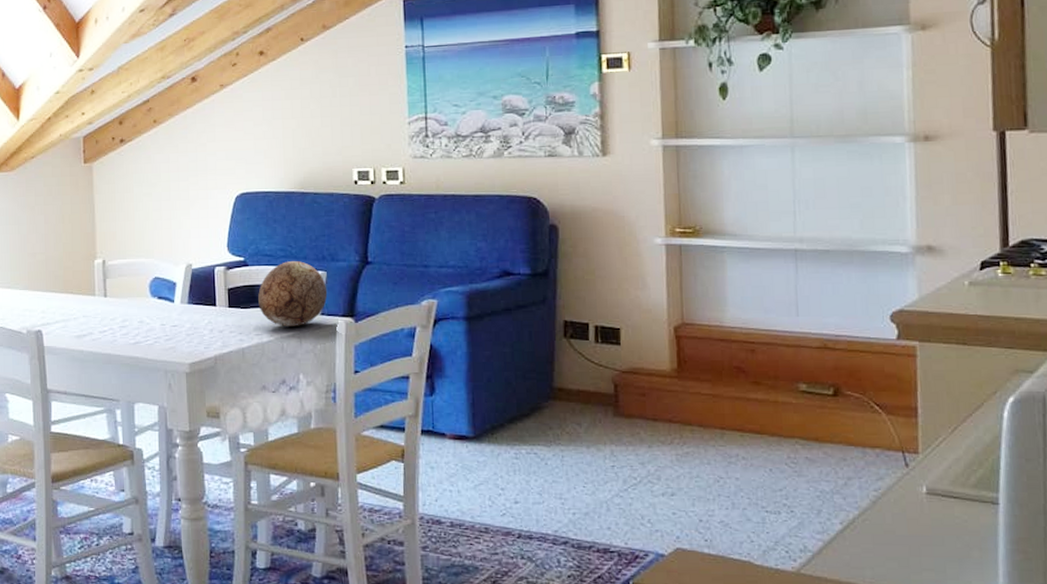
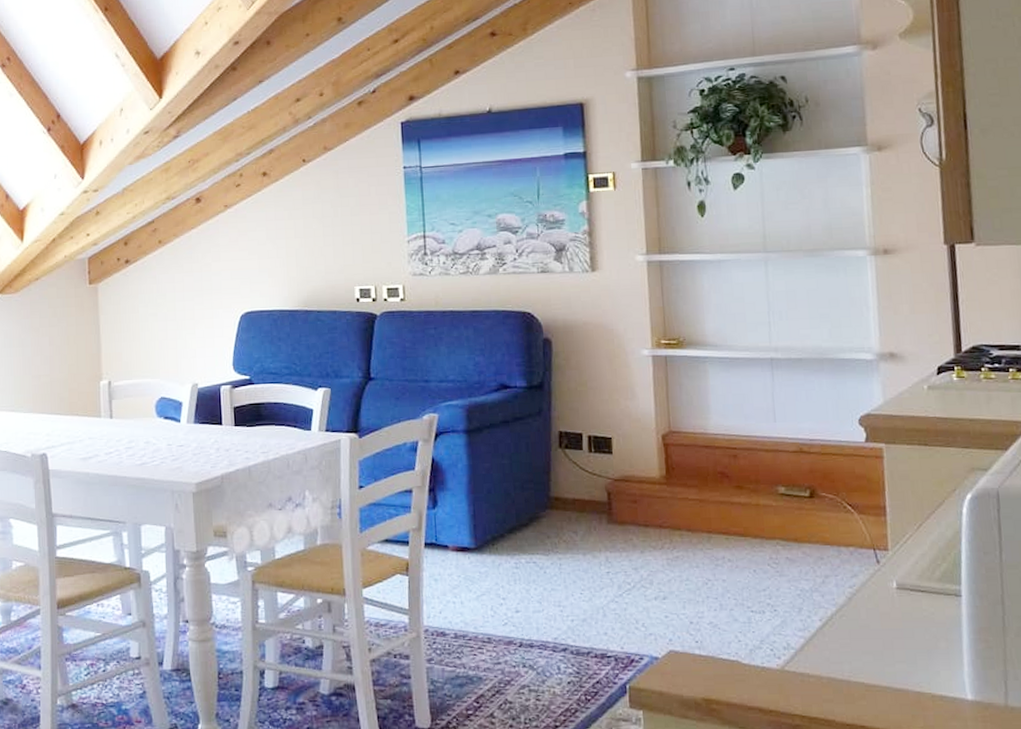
decorative egg: present [258,260,328,326] -> none [264,378,332,444]

